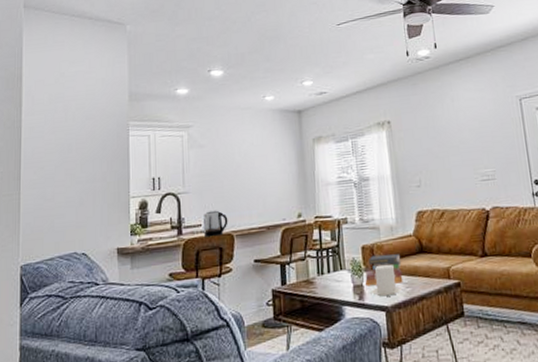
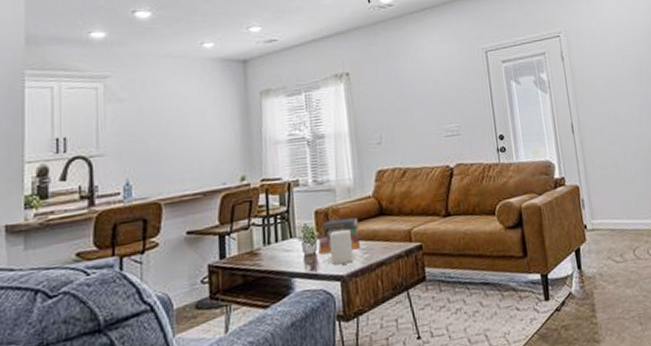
kettle: present [204,210,228,238] -> none [123,175,155,208]

